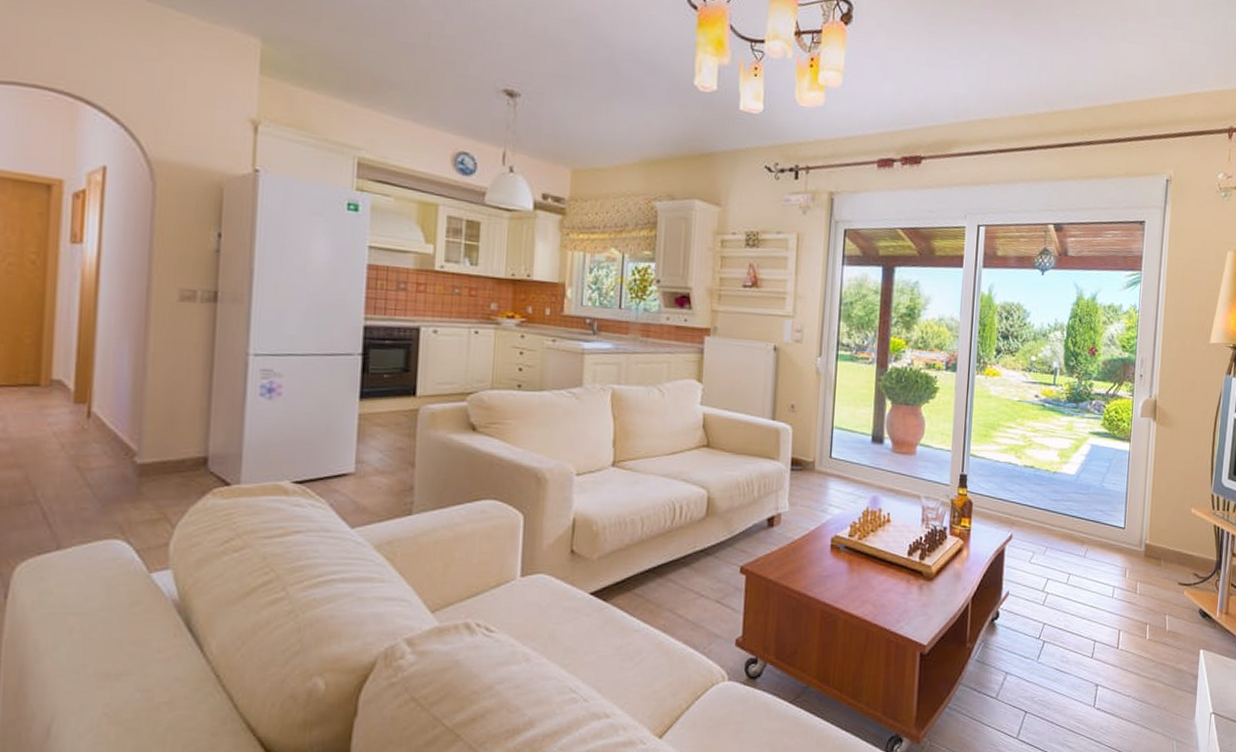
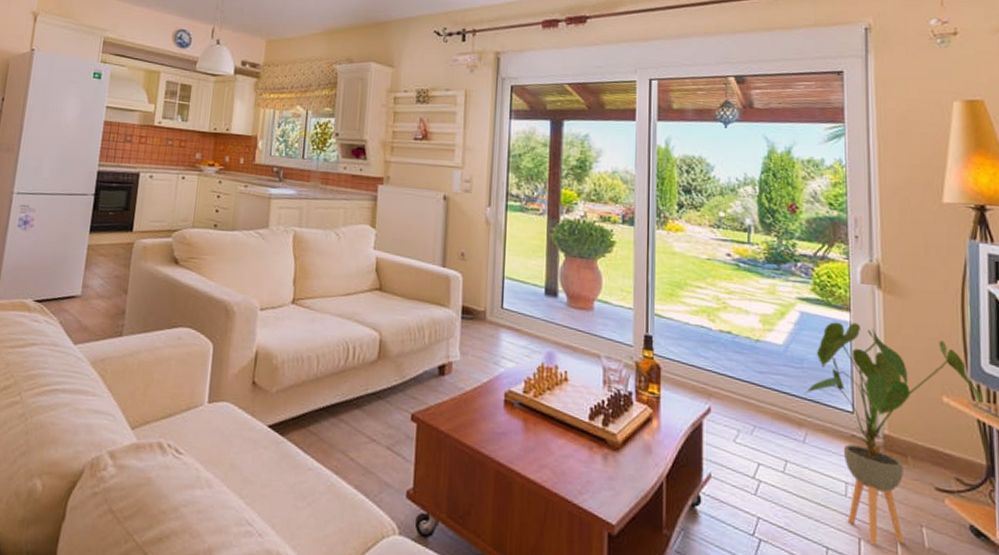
house plant: none [1088,451,1220,633] -> present [804,322,983,544]

